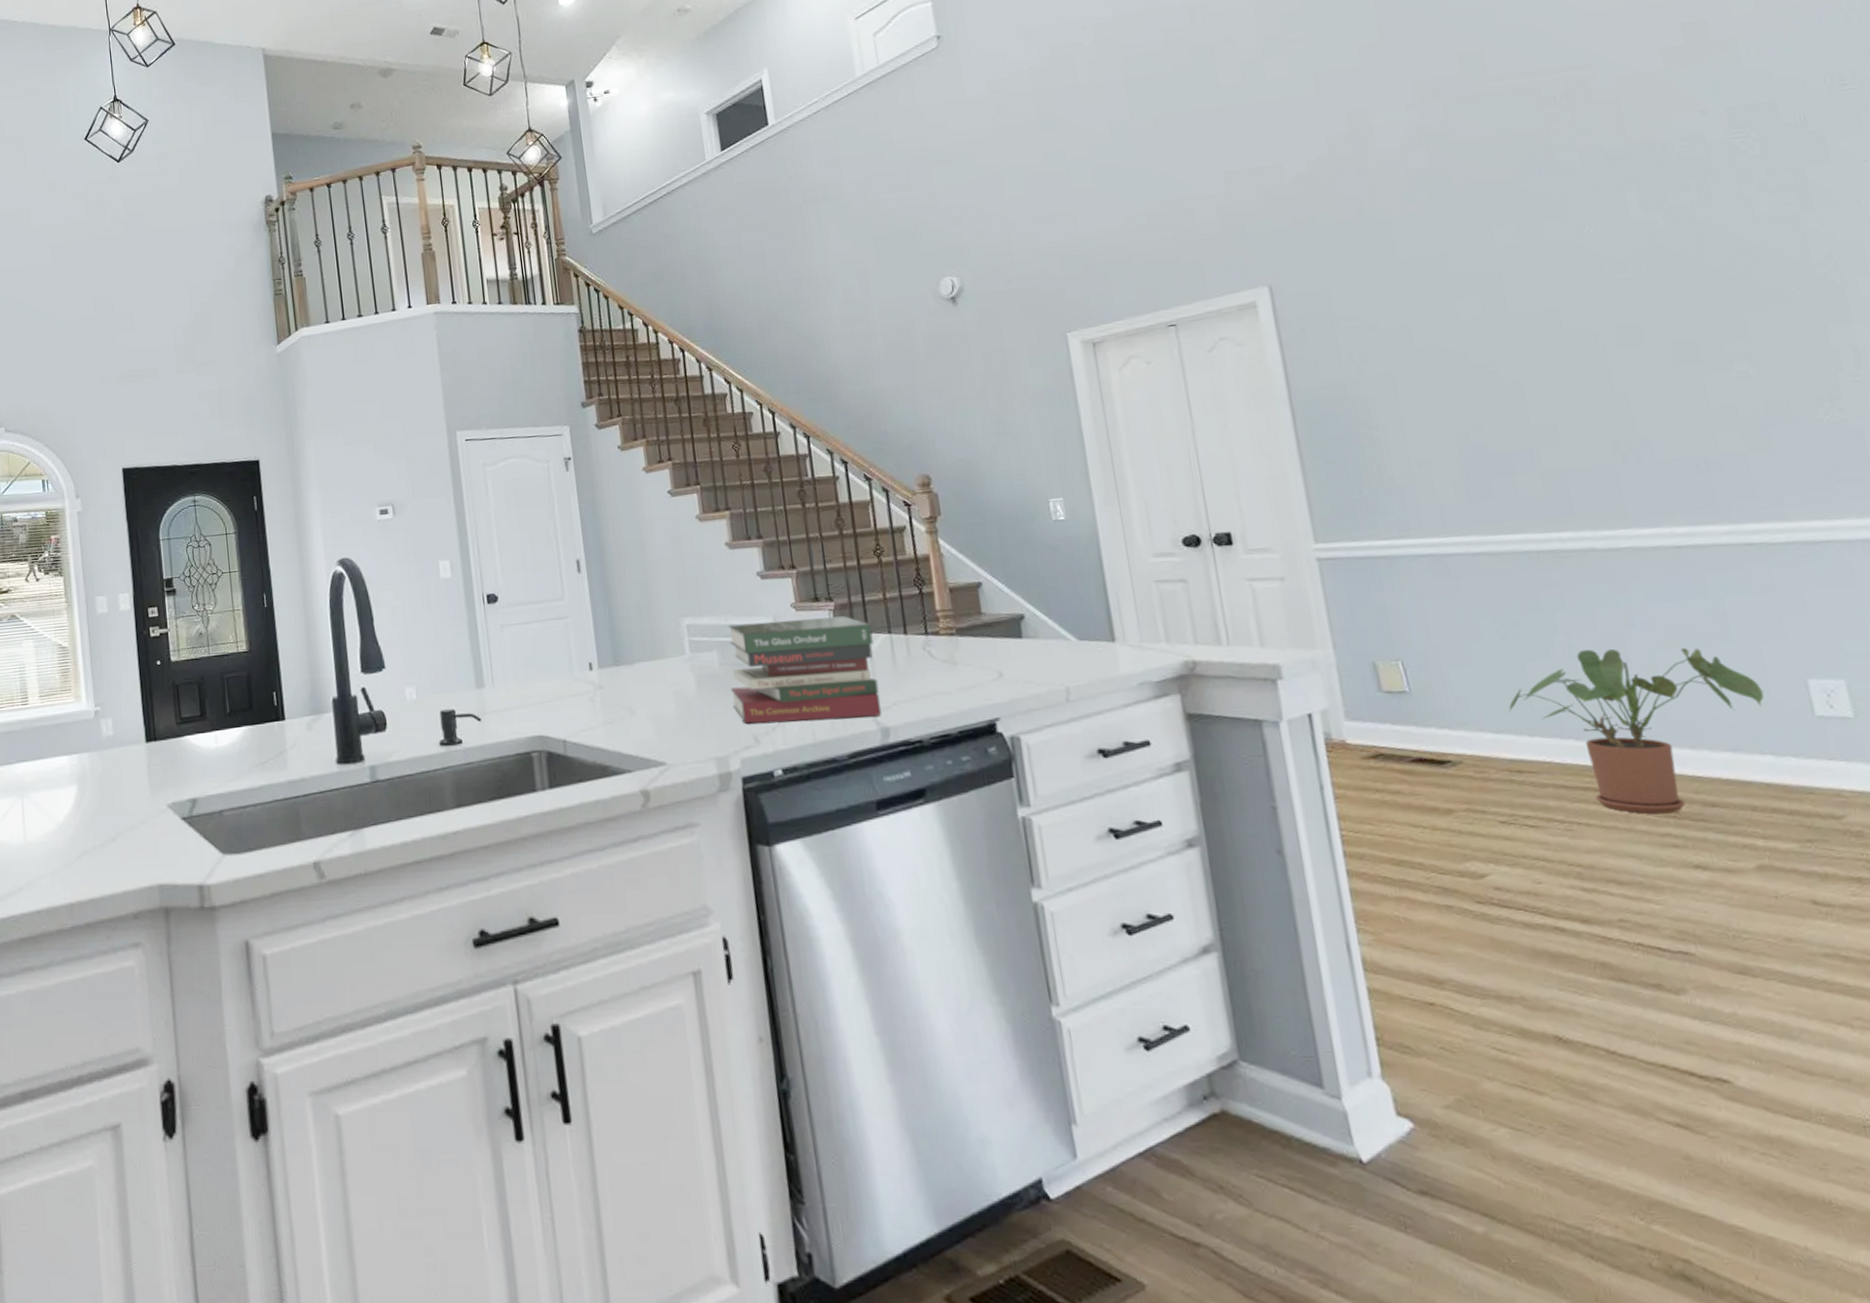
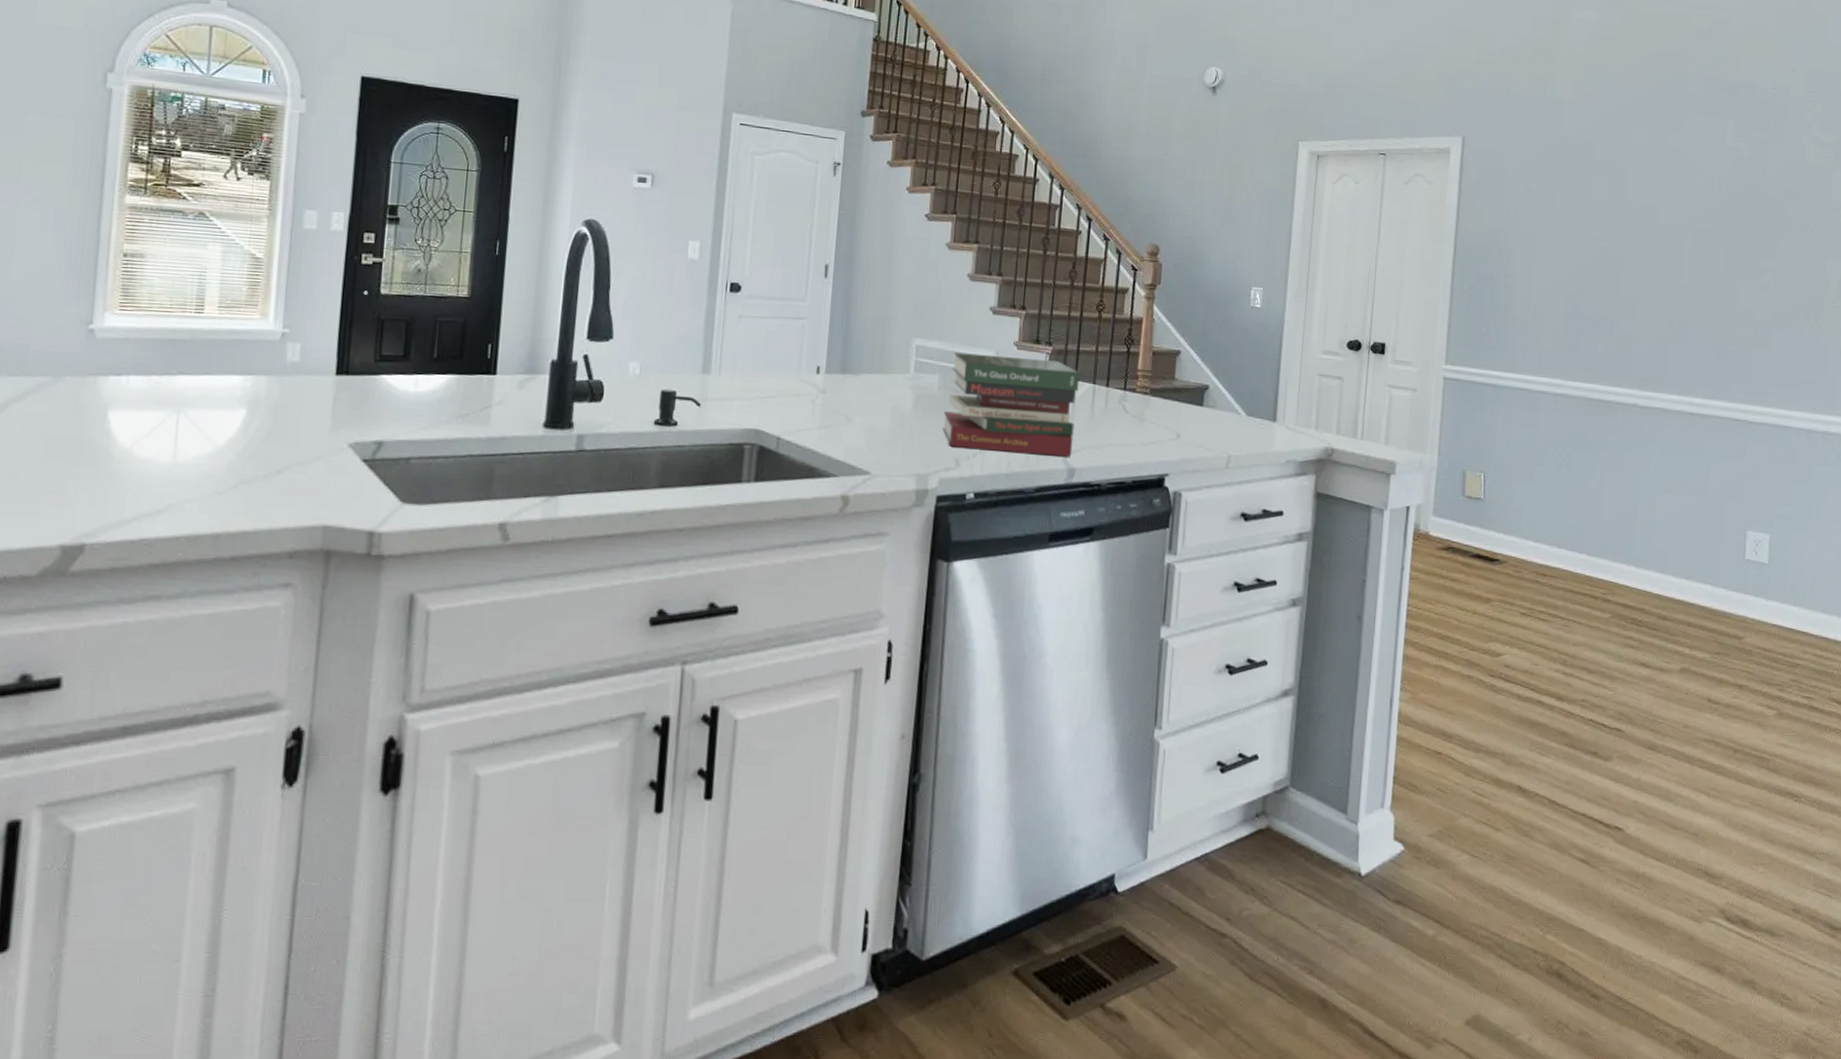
house plant: present [1508,648,1765,814] -> none [1548,484,1718,621]

